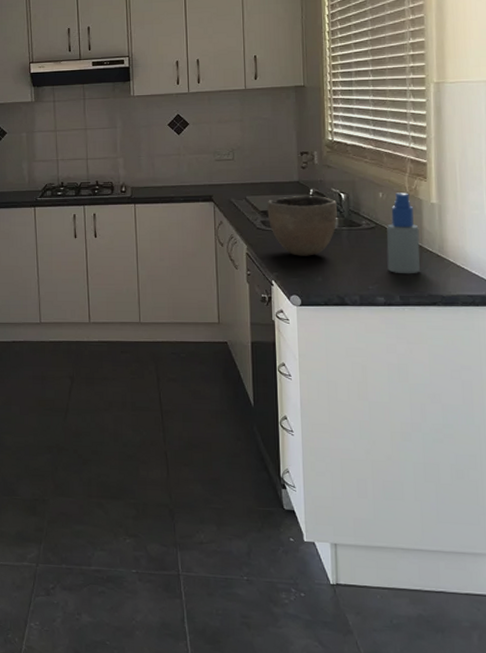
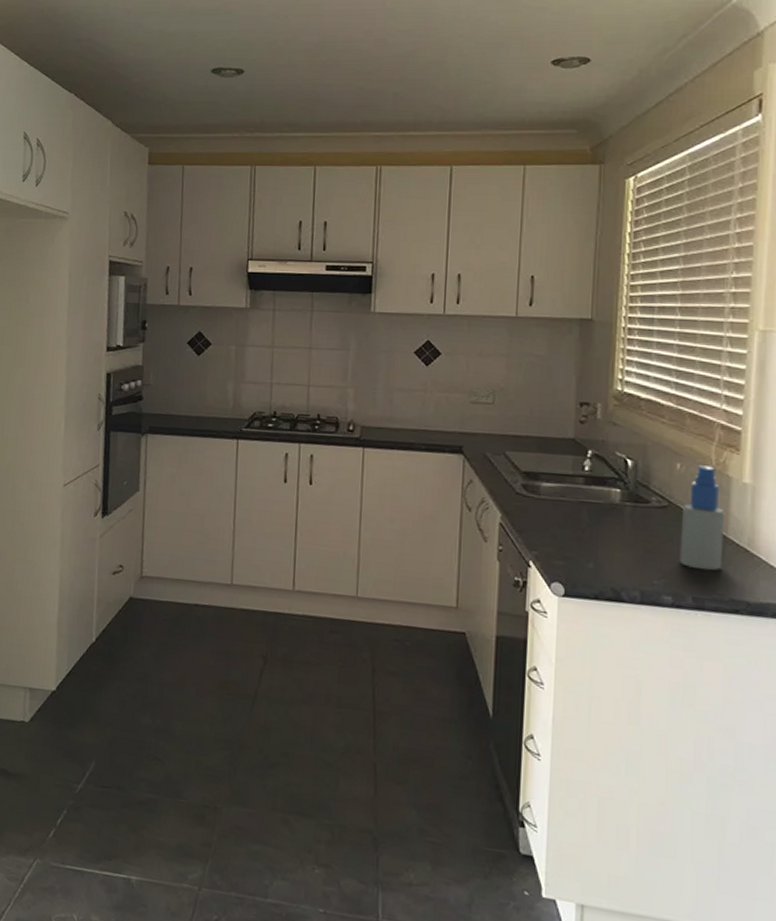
bowl: present [267,196,337,256] -> none [531,457,621,535]

